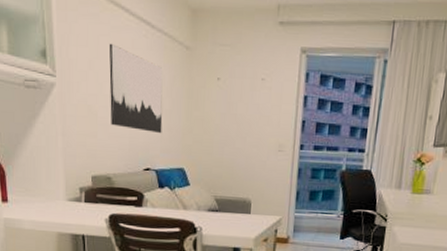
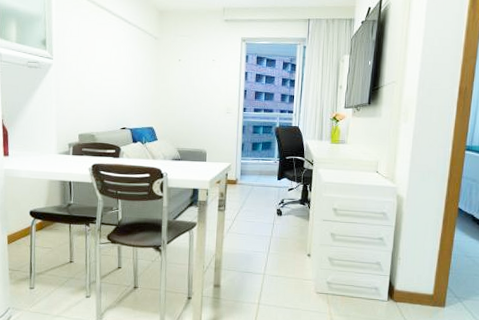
wall art: present [109,43,163,133] -> none [95,34,137,100]

